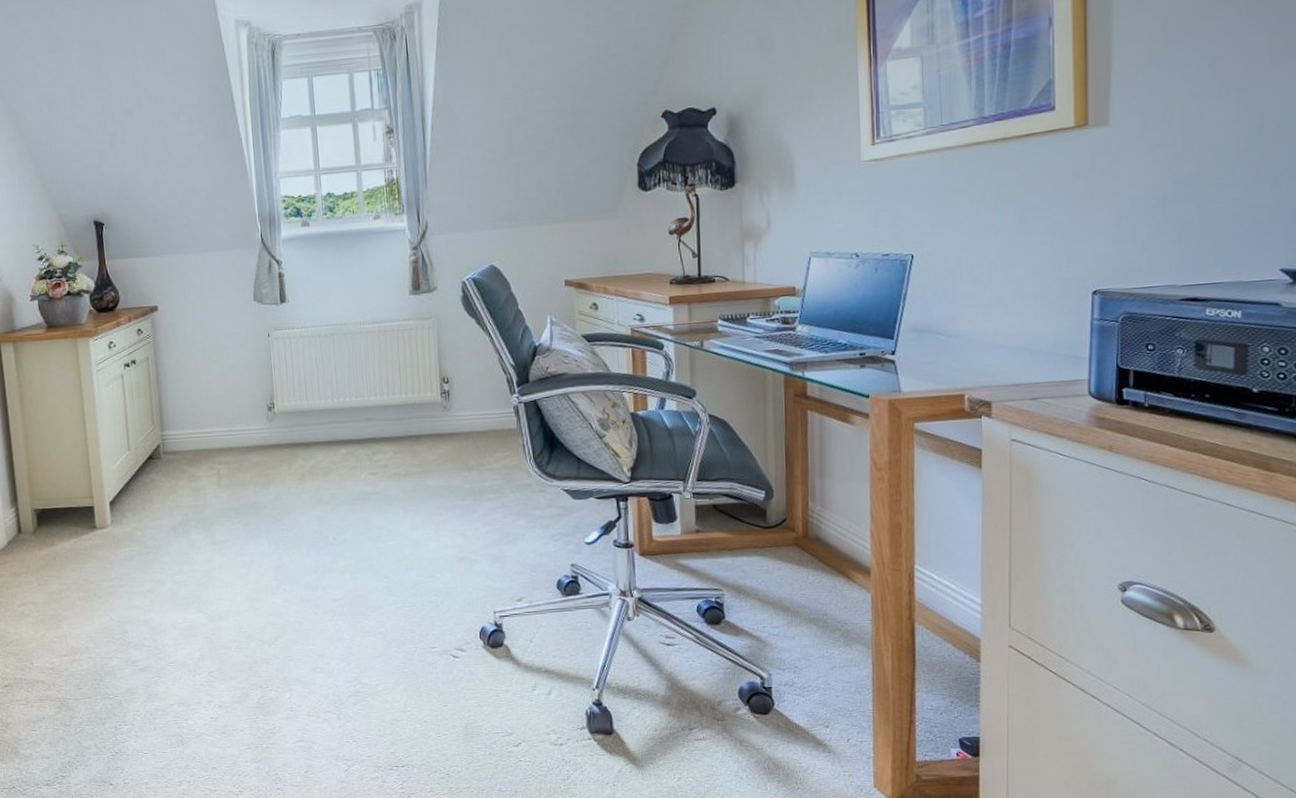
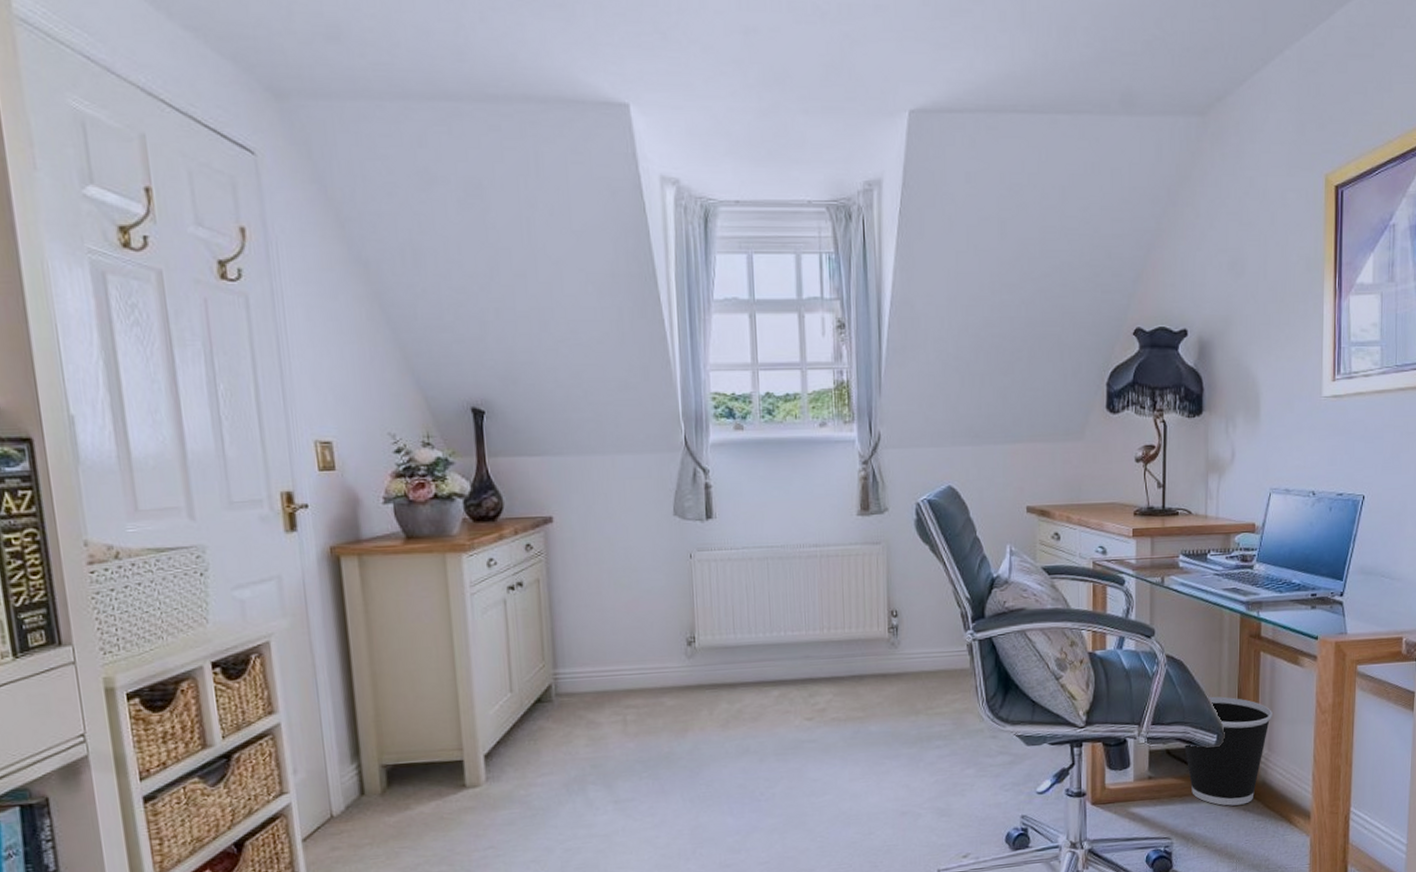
wastebasket: none [731,453,823,560] -> present [1184,696,1272,806]

